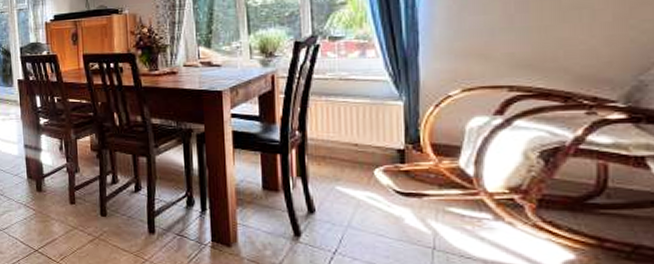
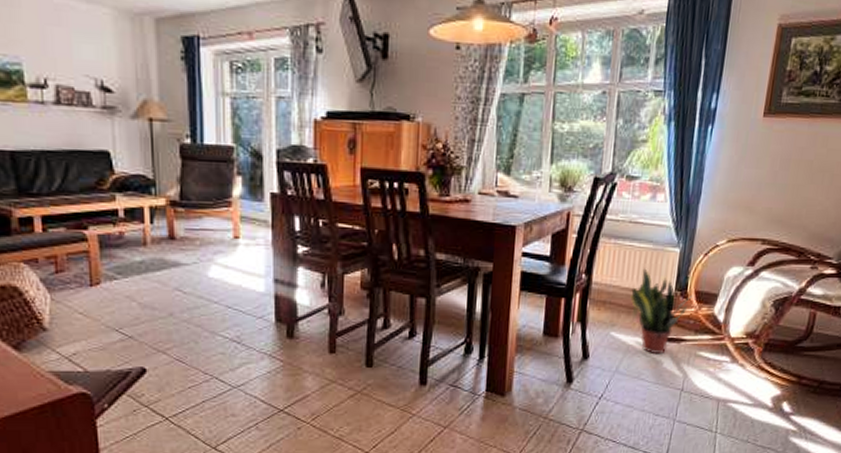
potted plant: none [353,123,428,210] -> present [630,268,693,355]

